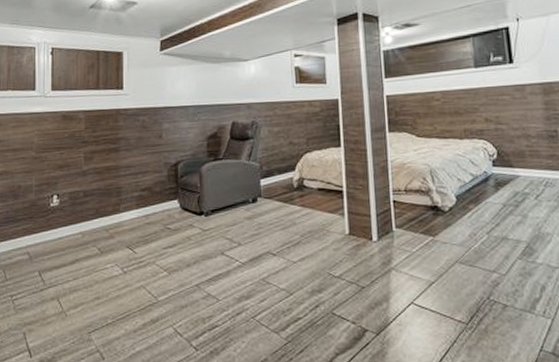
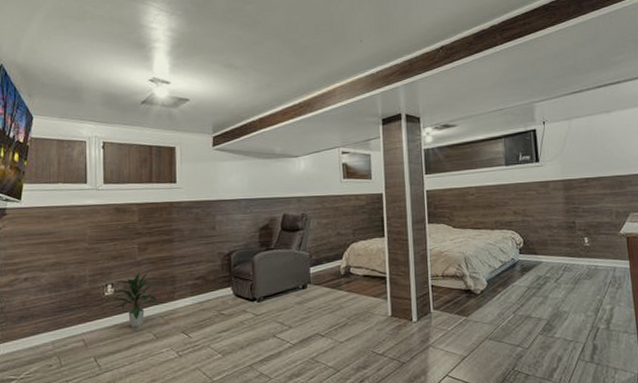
indoor plant: none [56,182,102,241] -> present [111,271,157,328]

